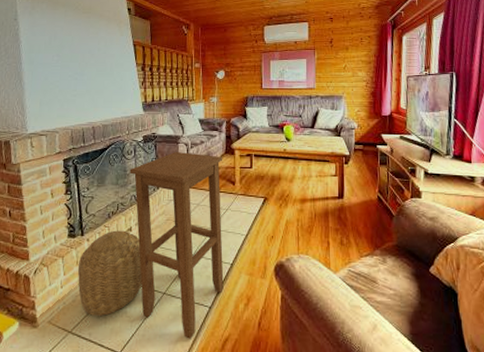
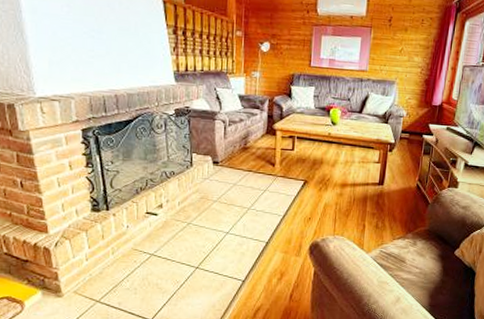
basket: present [78,230,143,316] -> none [104,206,174,287]
stool: present [129,151,224,339] -> none [160,128,264,308]

